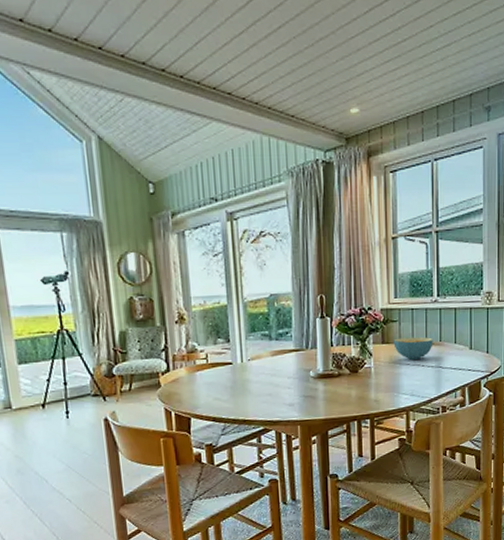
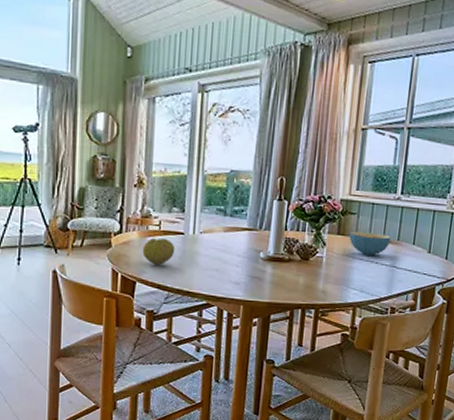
fruit: none [192,370,226,399] -> present [142,238,175,265]

